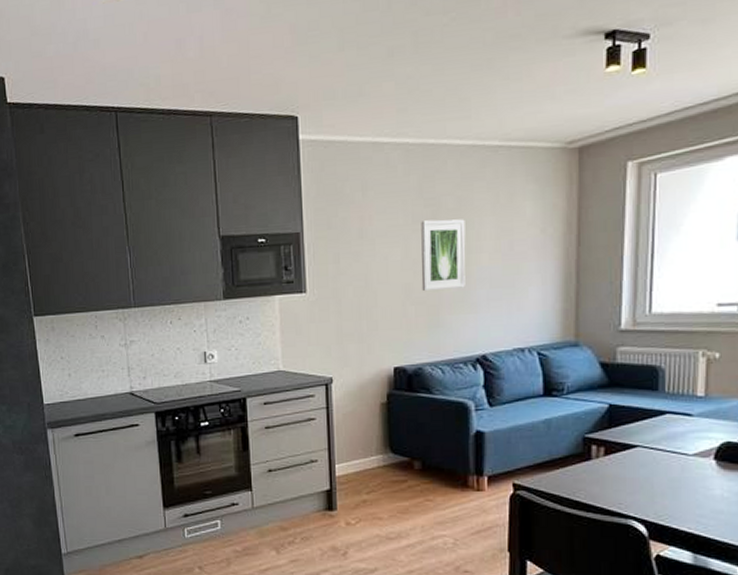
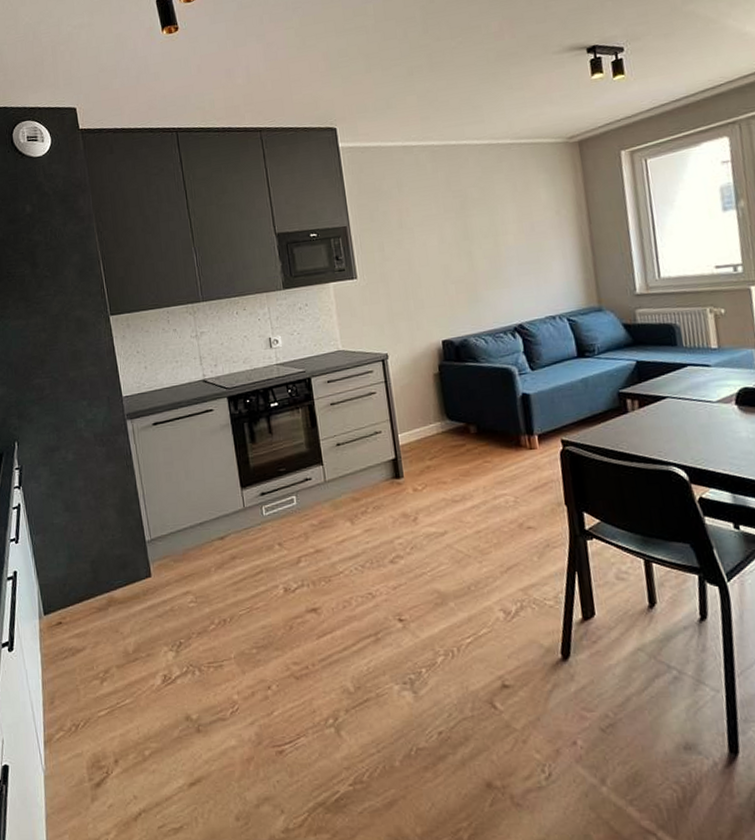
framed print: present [421,219,466,292] -> none [452,206,497,272]

